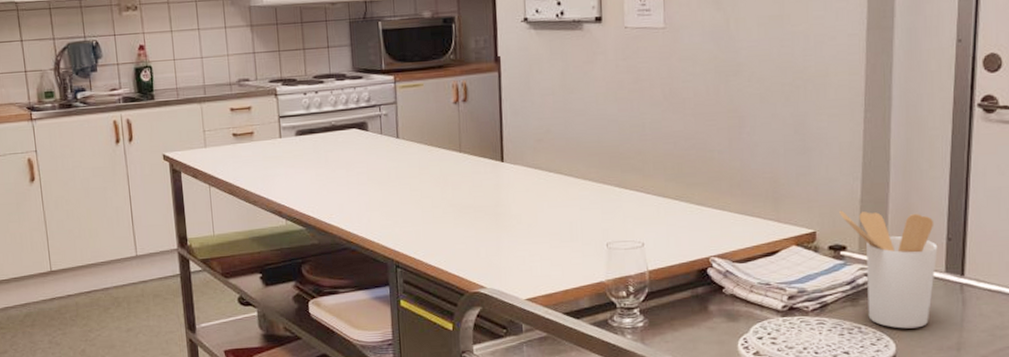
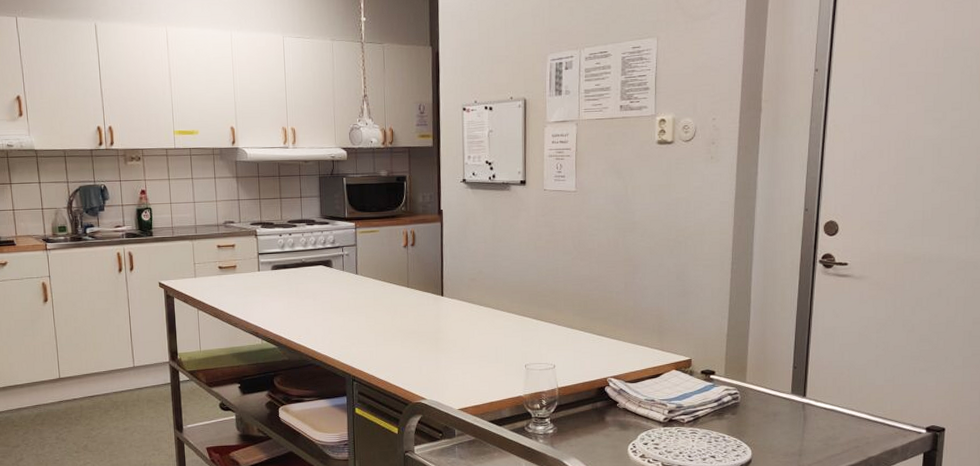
utensil holder: present [839,210,938,329] -> none [710,342,786,438]

